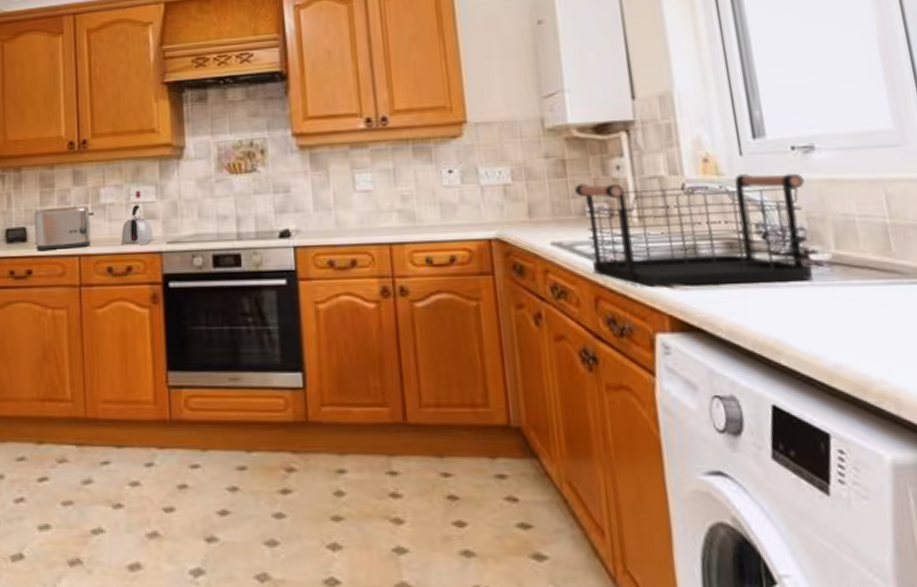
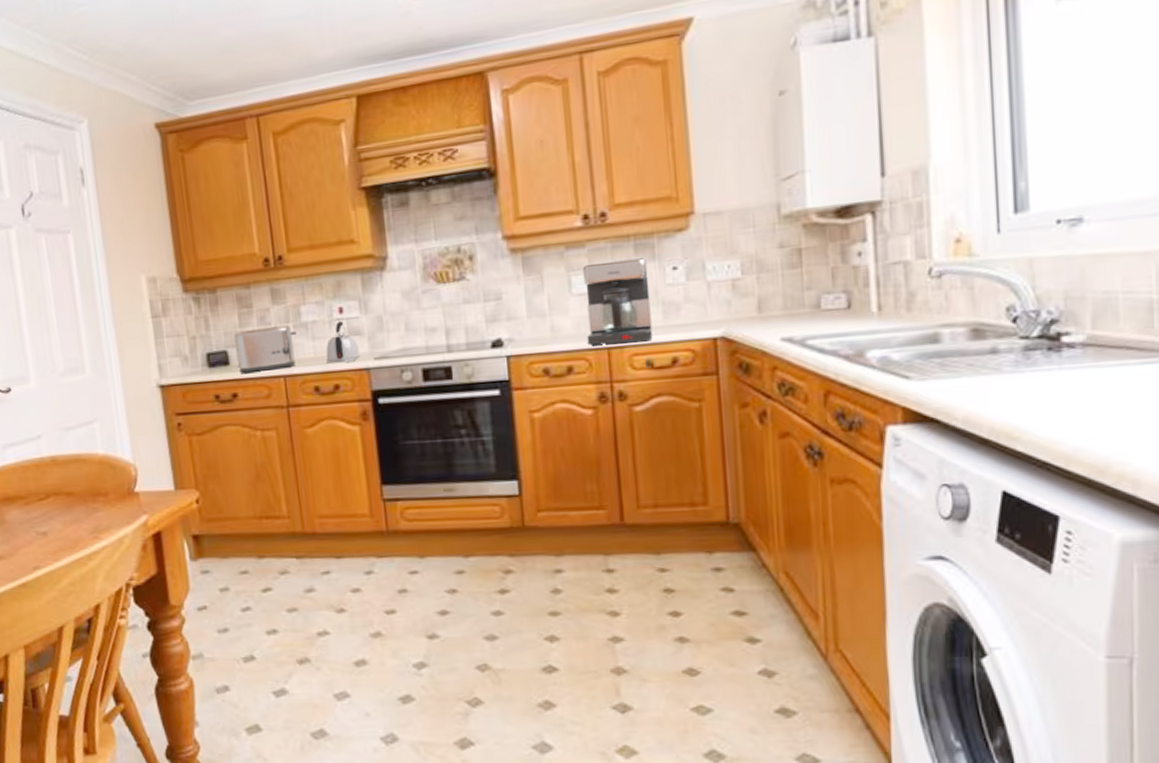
coffee maker: none [366,160,432,240] -> present [583,258,653,345]
dish rack: present [575,173,813,287] -> none [810,249,1067,379]

